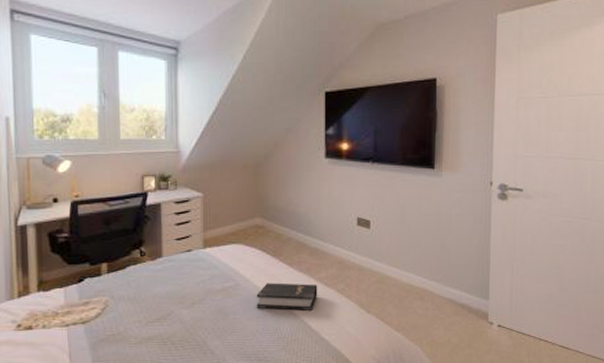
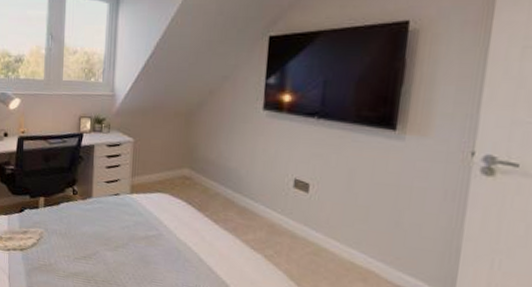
hardback book: present [256,283,318,310] -> none [177,237,244,273]

